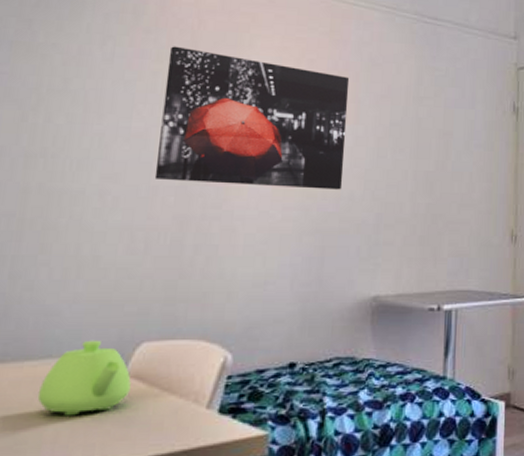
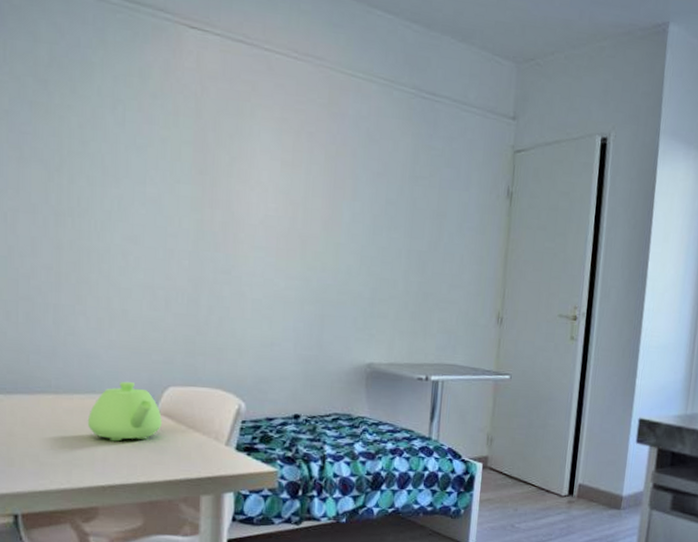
wall art: present [154,46,350,190] -> none [170,113,348,264]

